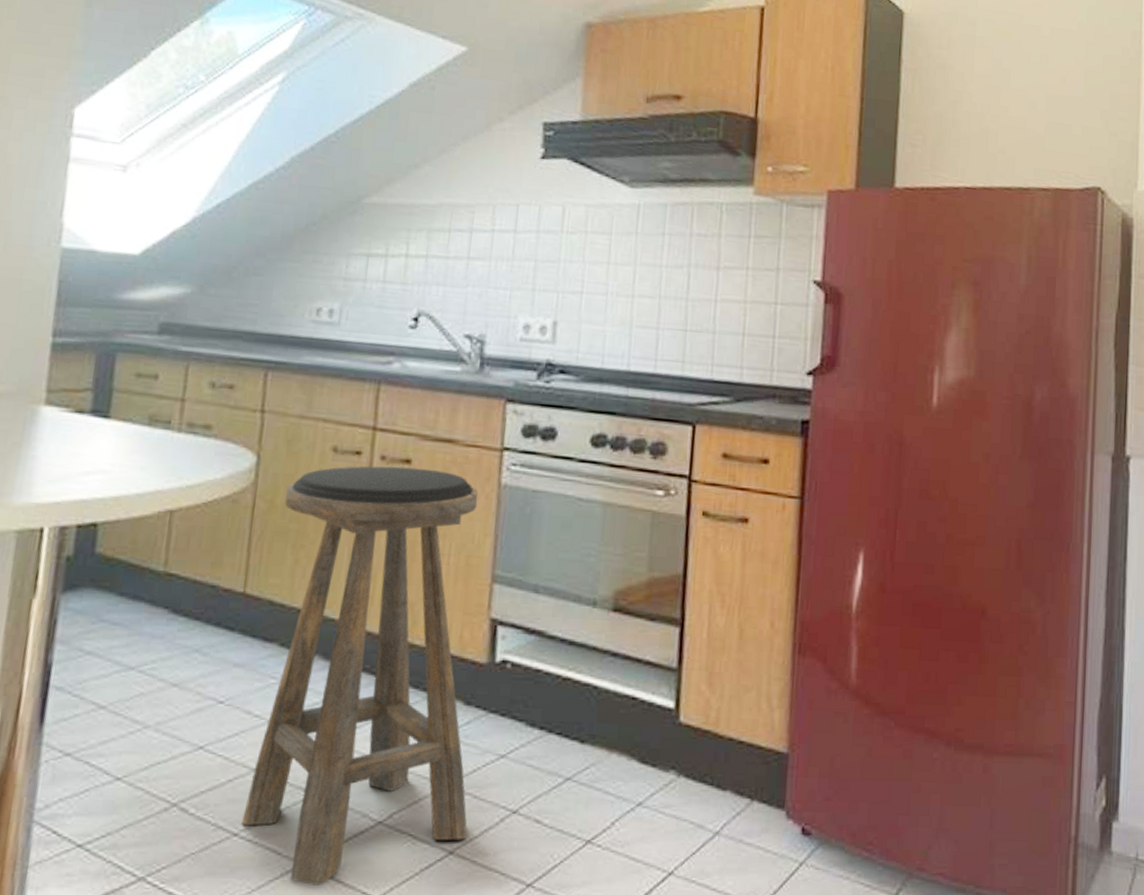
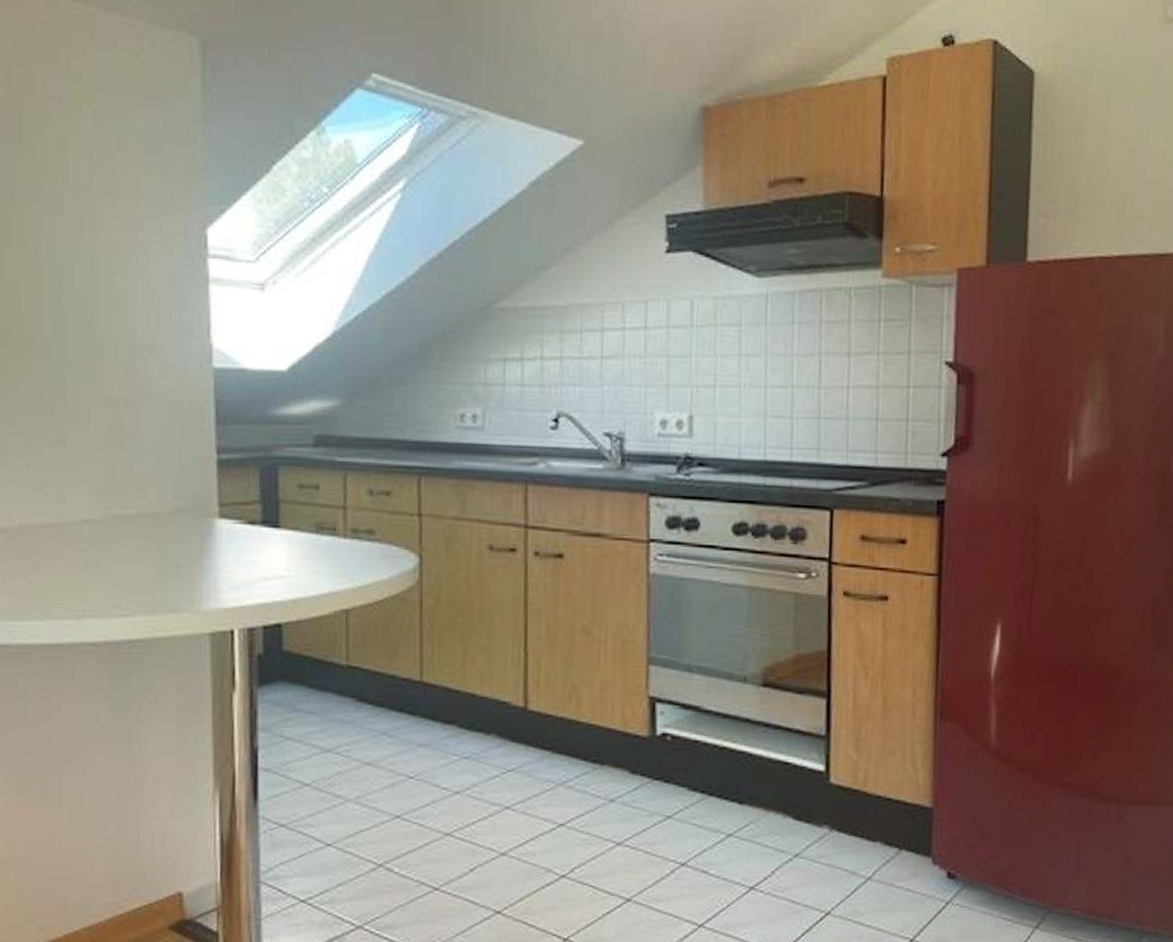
stool: present [242,466,478,886] -> none [441,561,643,929]

